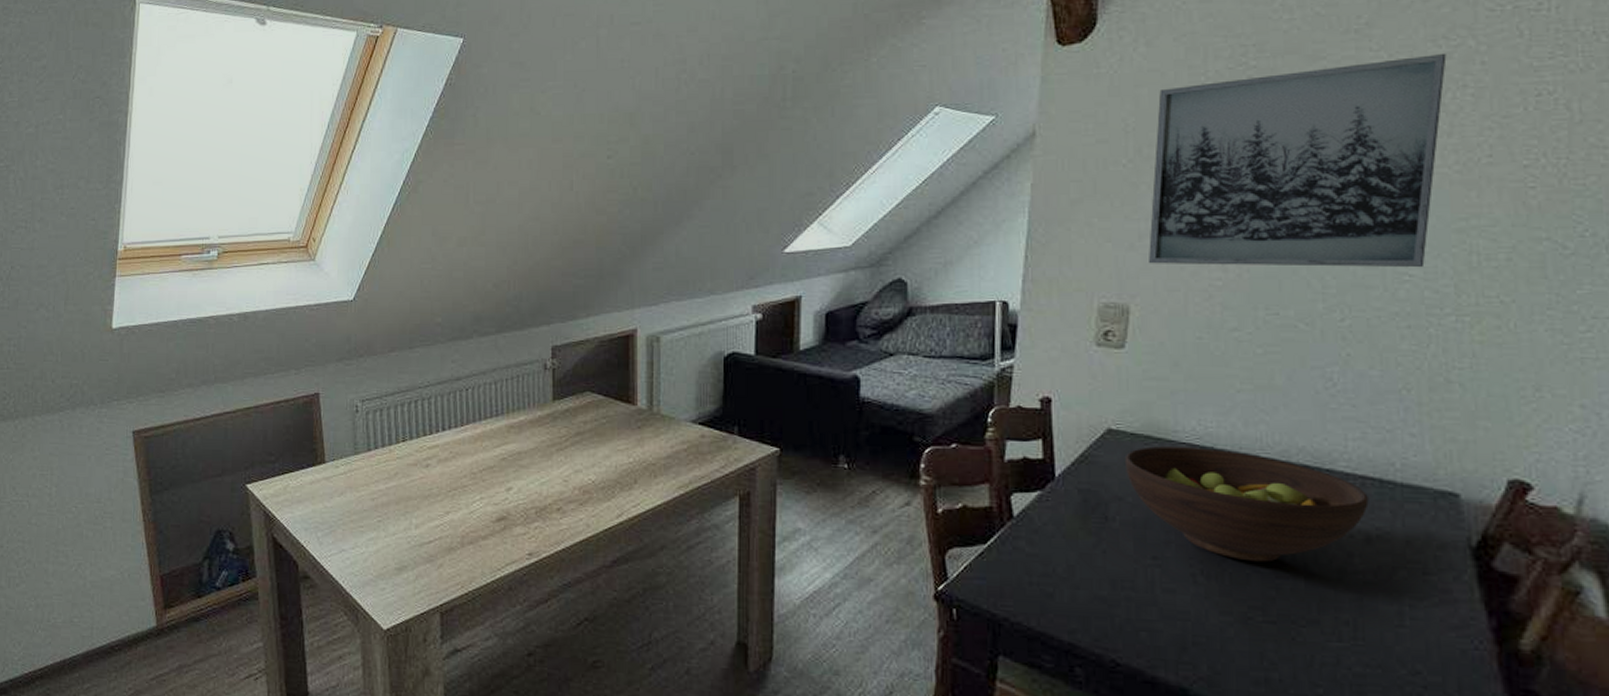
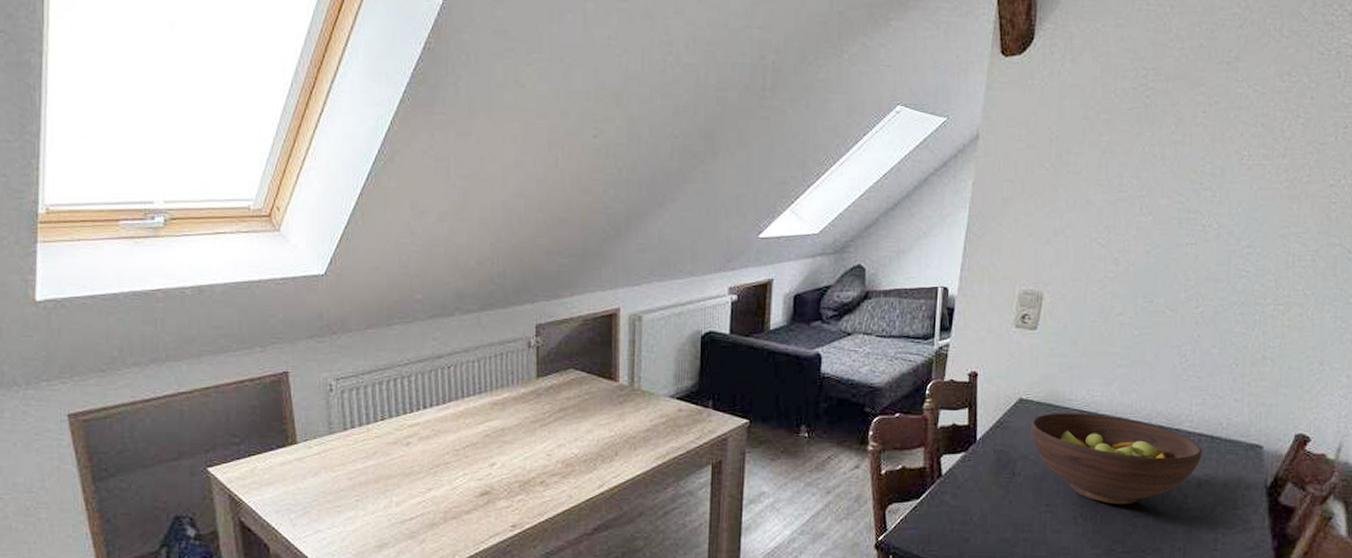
wall art: present [1149,54,1447,268] -> none [1060,88,1288,266]

